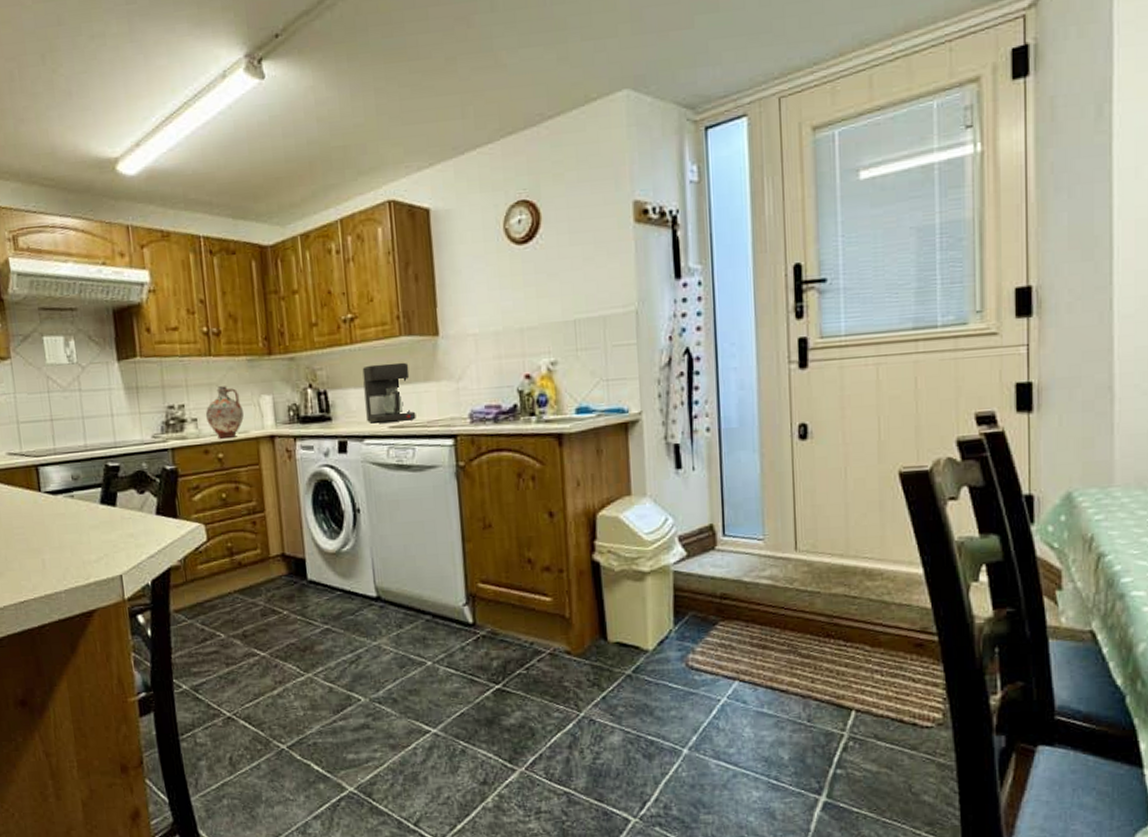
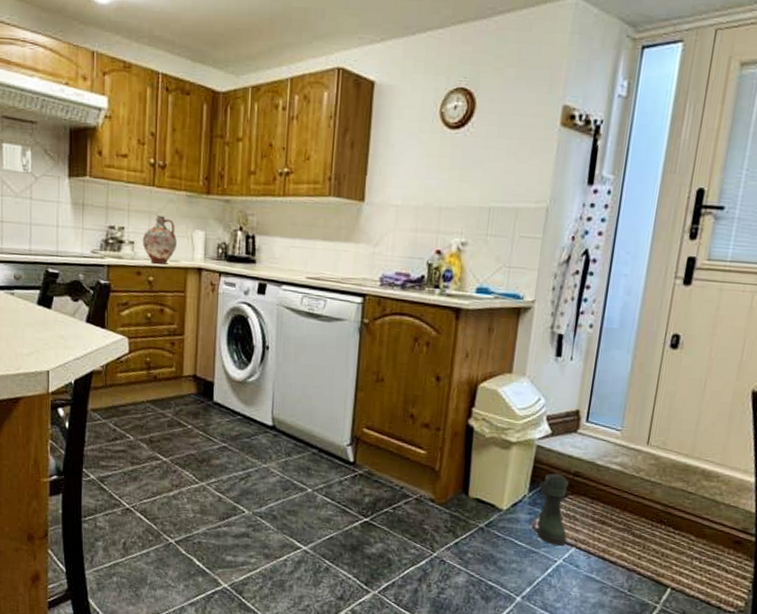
coffee maker: present [362,363,416,424] -> none [287,218,333,275]
boot: none [684,599,728,682] -> present [537,473,569,546]

